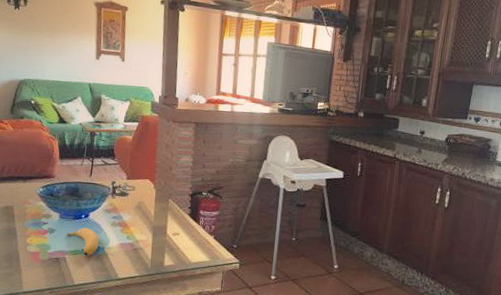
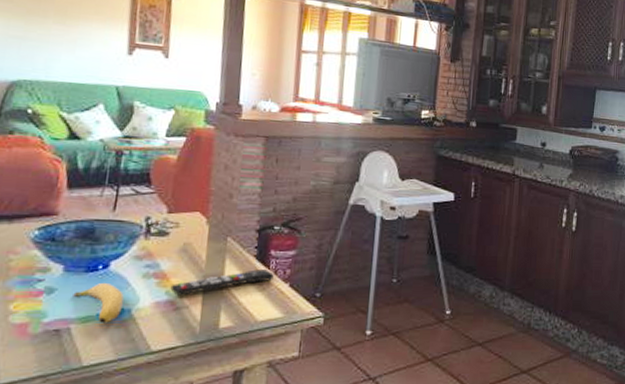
remote control: none [130,224,204,240] -> present [170,269,275,296]

